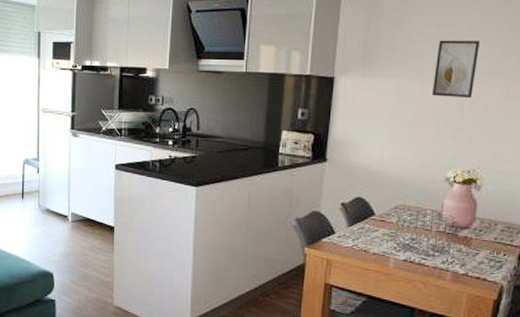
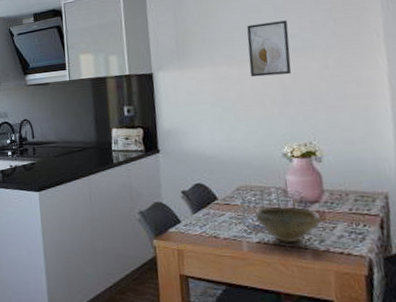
bowl: none [406,227,467,263] -> present [254,206,321,242]

